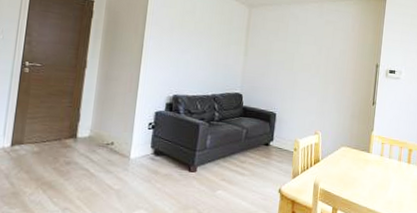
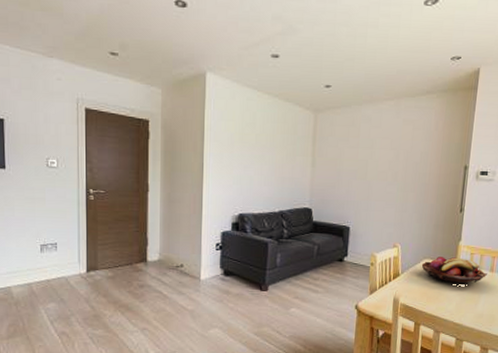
fruit basket: none [339,145,396,171] -> present [421,257,487,284]

